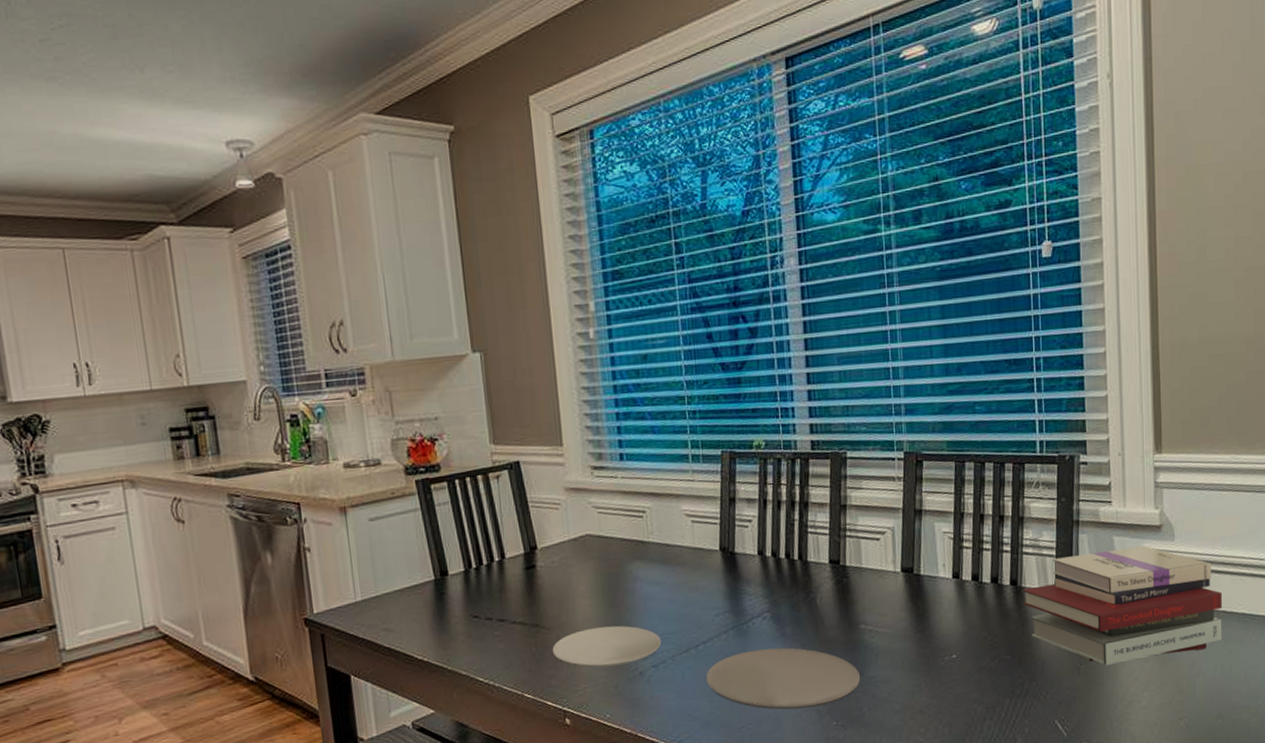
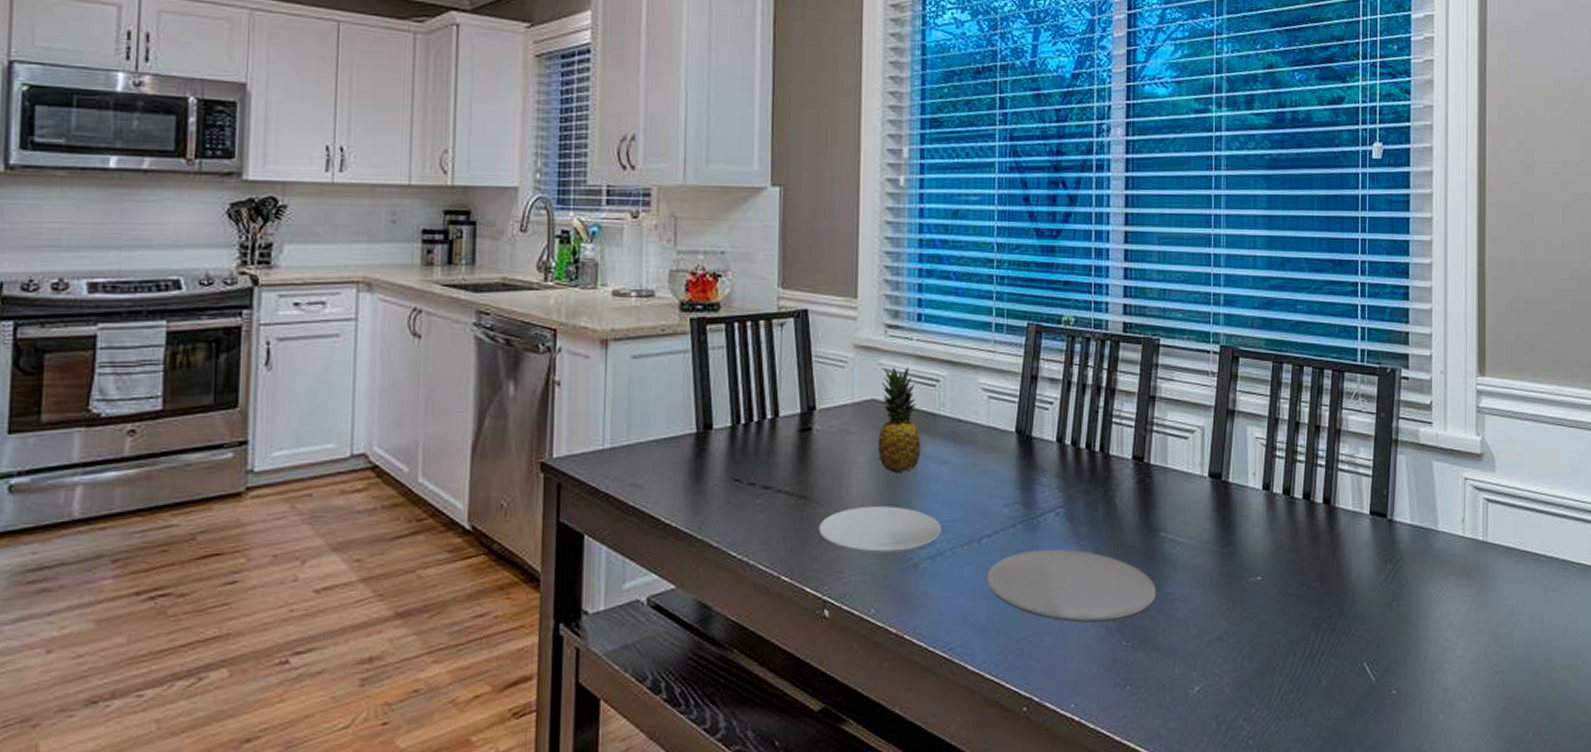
fruit: none [594,502,636,596] -> present [877,367,921,472]
books: present [1022,545,1222,666] -> none [1335,474,1542,604]

